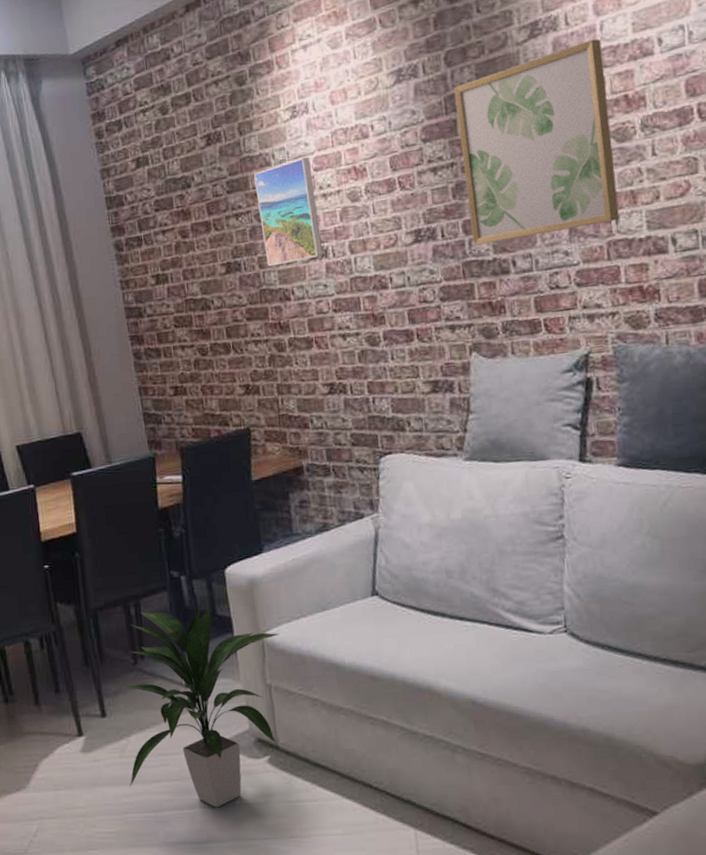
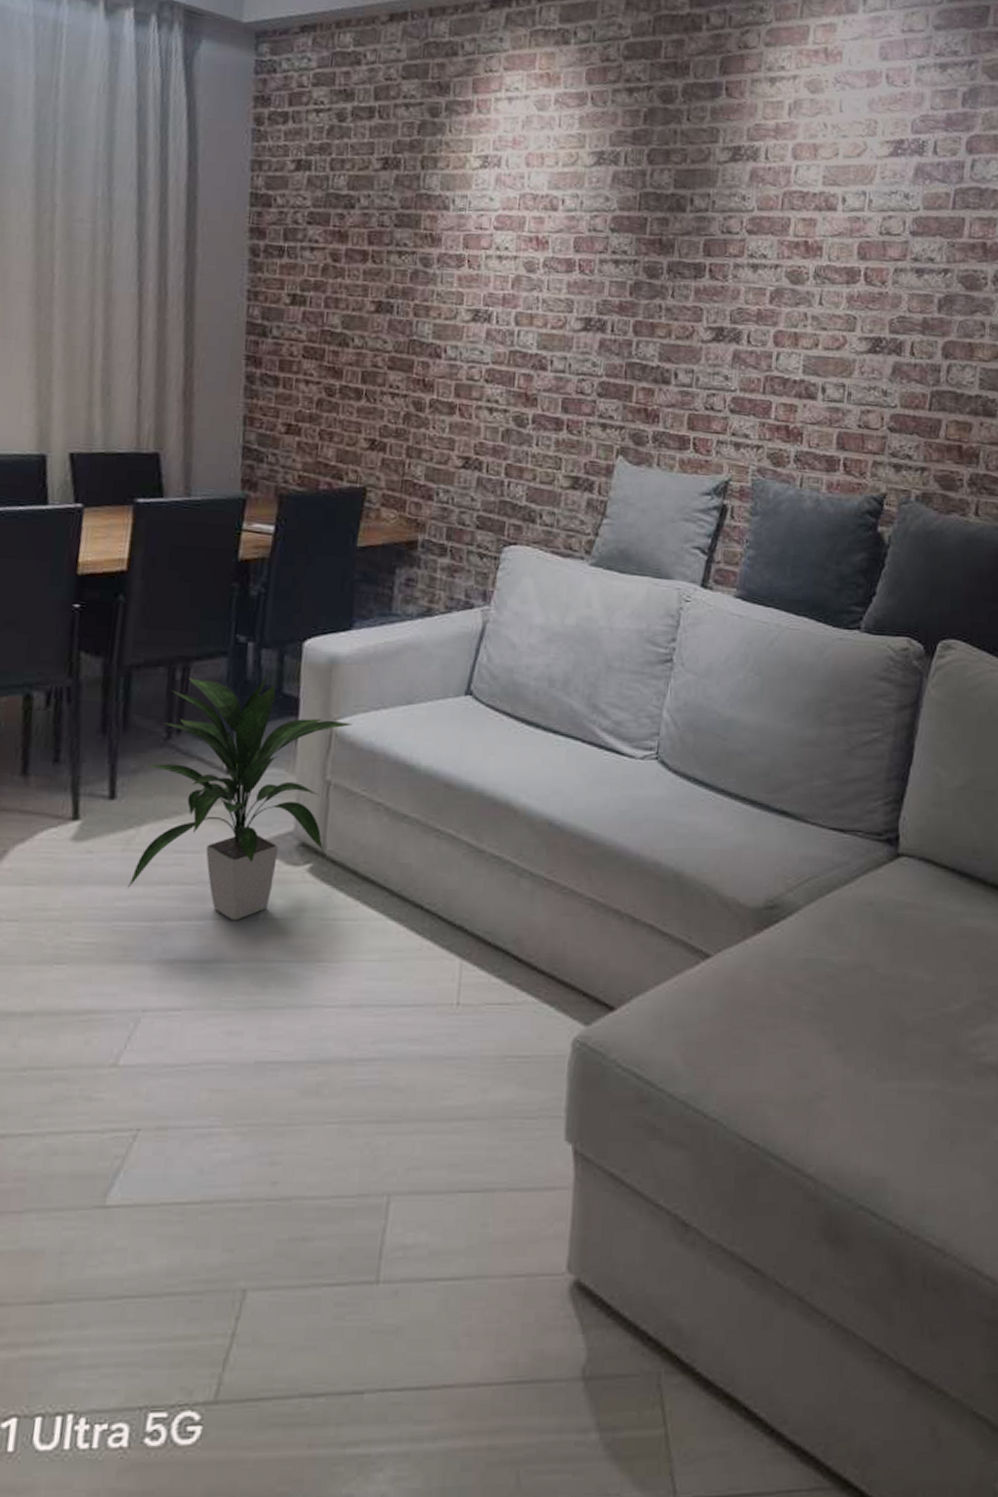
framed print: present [254,157,324,267] -> none [423,211,492,320]
wall art: present [454,39,620,246] -> none [641,179,793,358]

